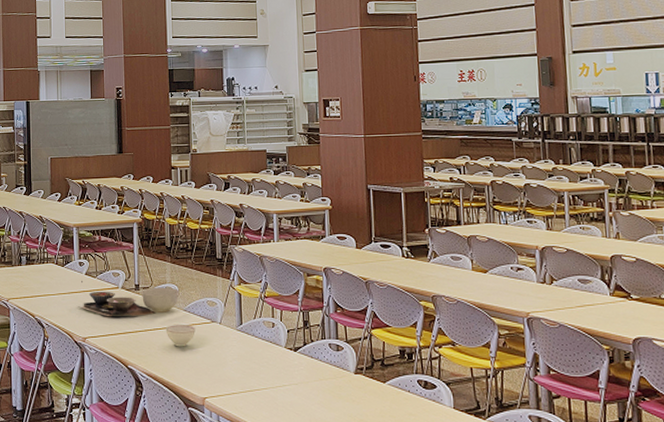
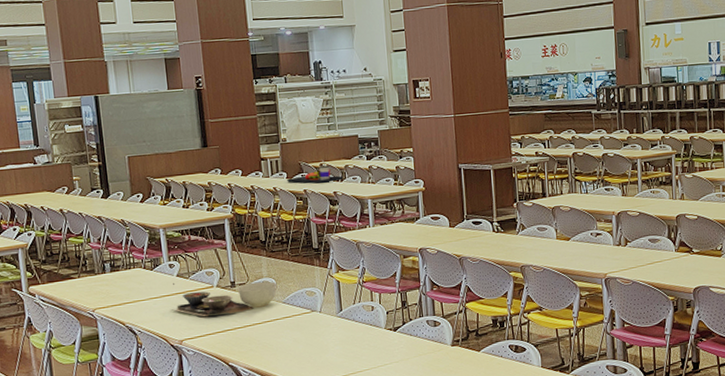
bowl: present [165,324,195,347] -> none [265,316,296,340]
food tray: none [195,172,250,195] -> present [287,159,344,184]

